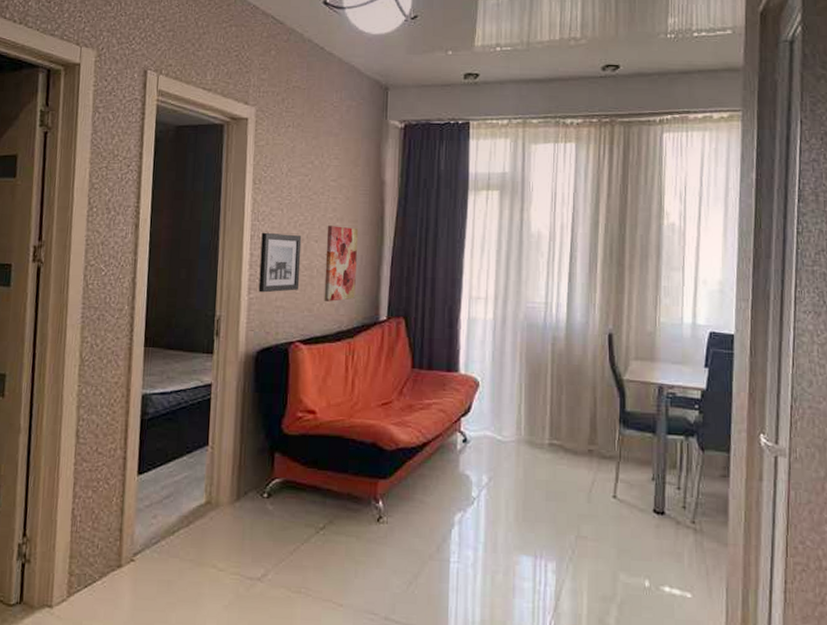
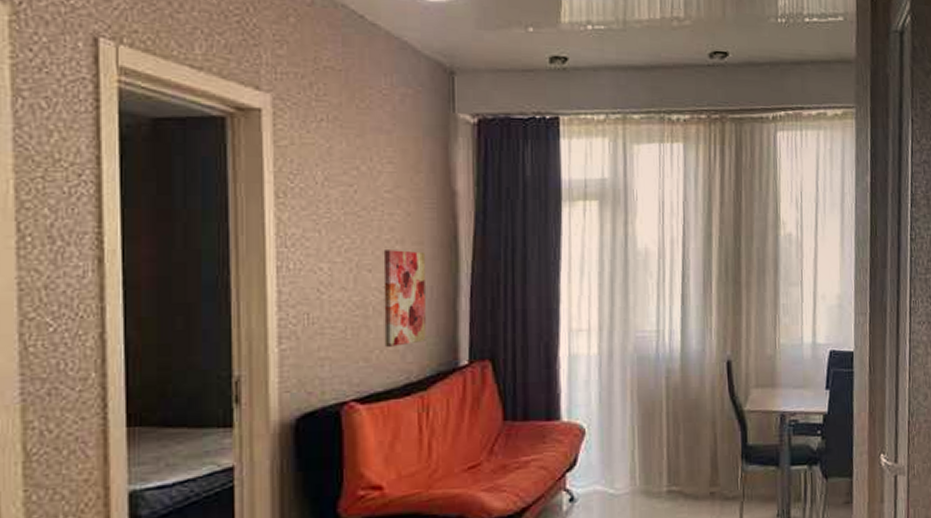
wall art: present [258,232,302,293] -> none [292,261,350,342]

